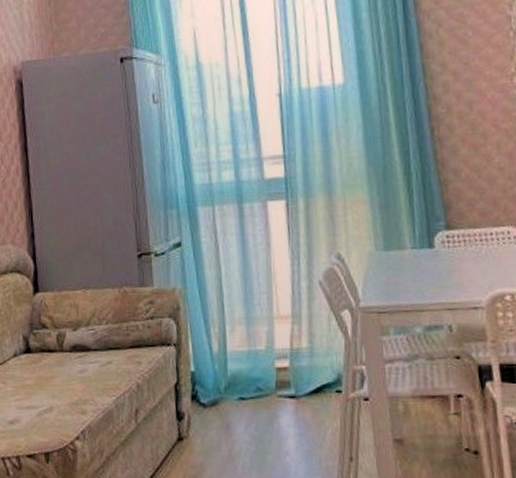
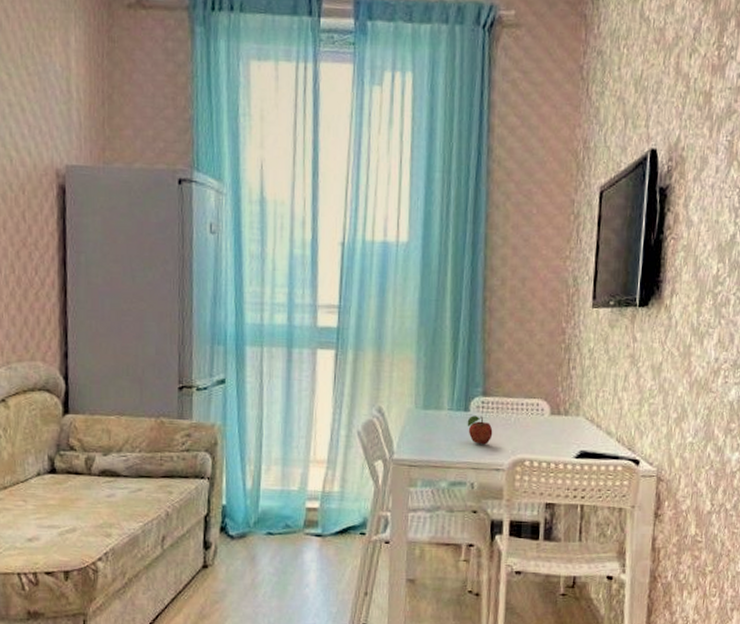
fruit: none [433,251,464,283] -> present [467,416,493,445]

